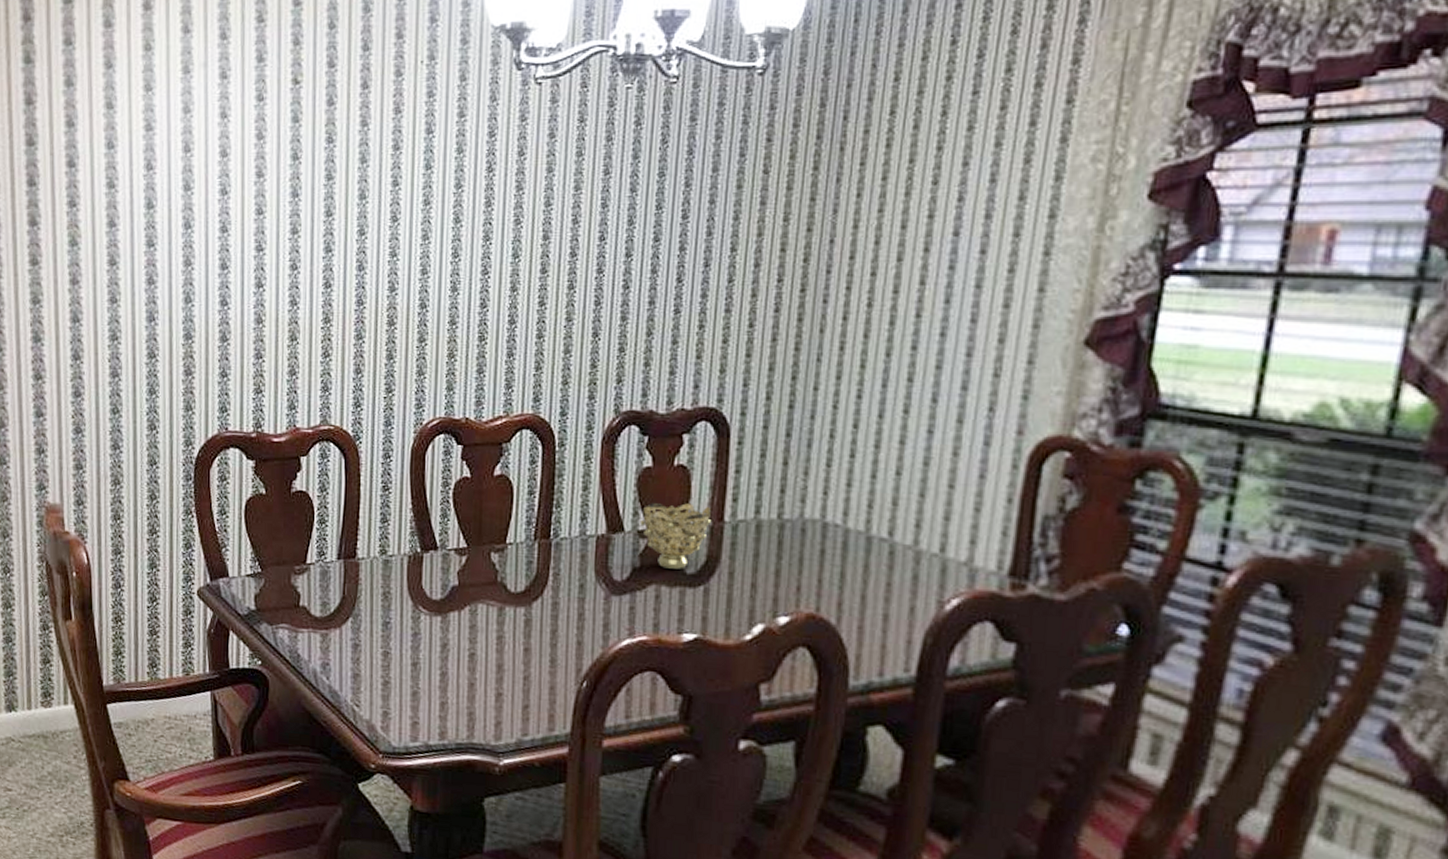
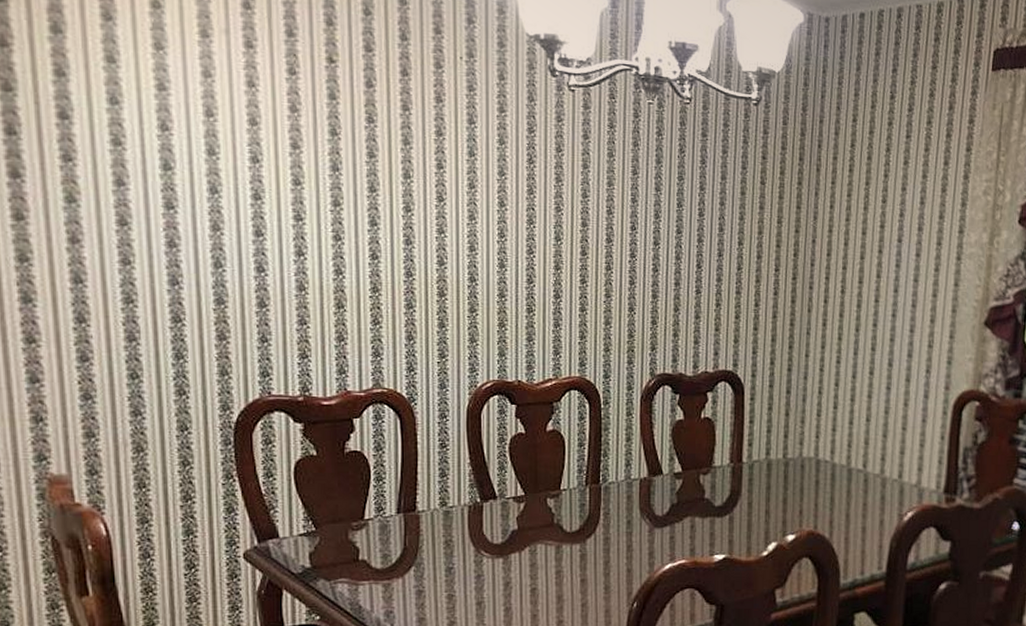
decorative bowl: present [639,502,712,569] -> none [675,449,733,503]

